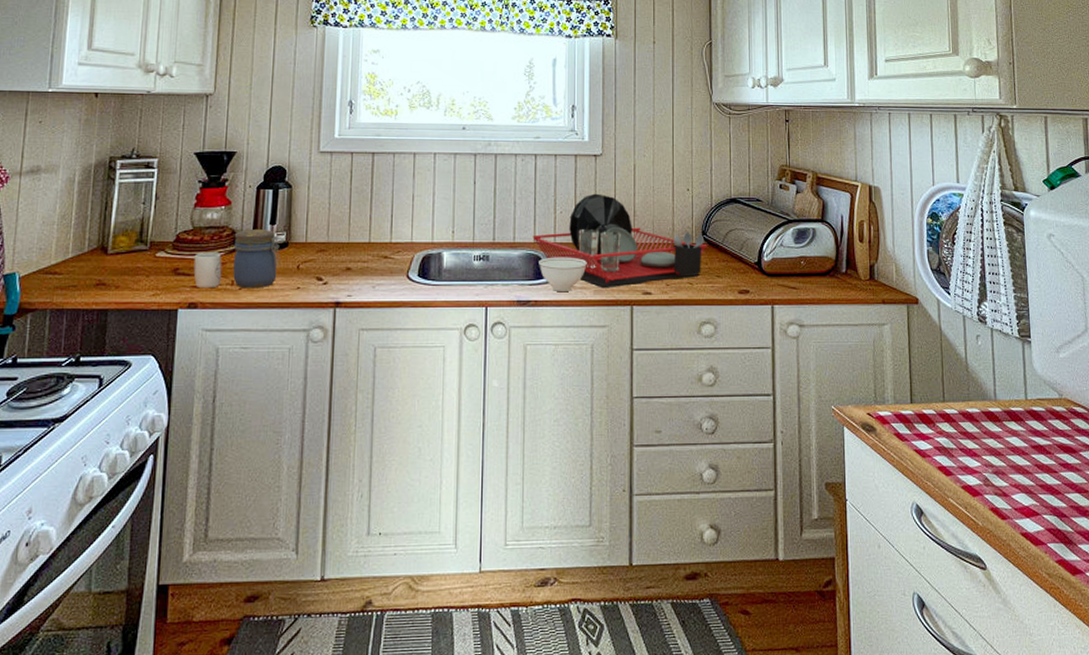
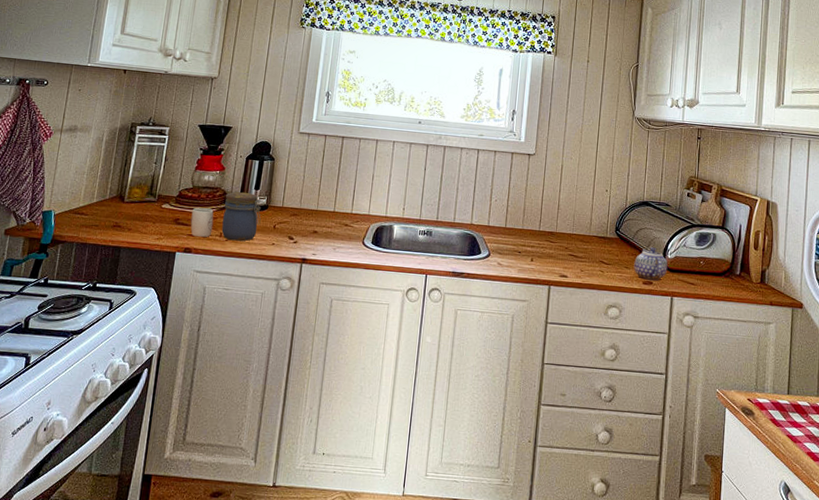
dish rack: present [532,193,707,289] -> none [470,187,619,269]
bowl: present [539,257,587,293] -> none [473,237,515,269]
teapot: none [726,250,765,290] -> present [634,247,668,282]

